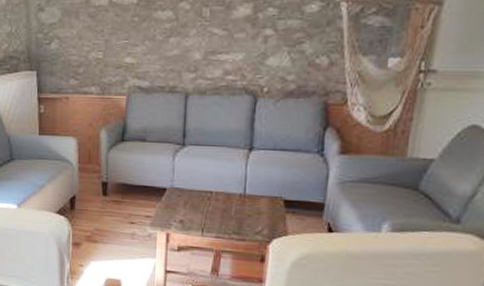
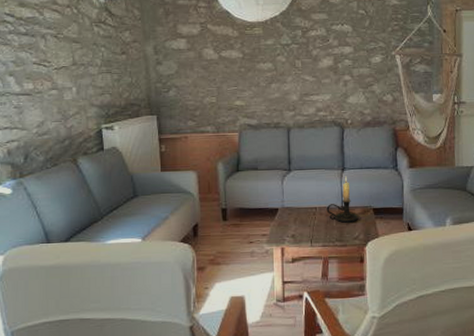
candle holder: none [224,157,265,214] -> present [326,176,359,223]

